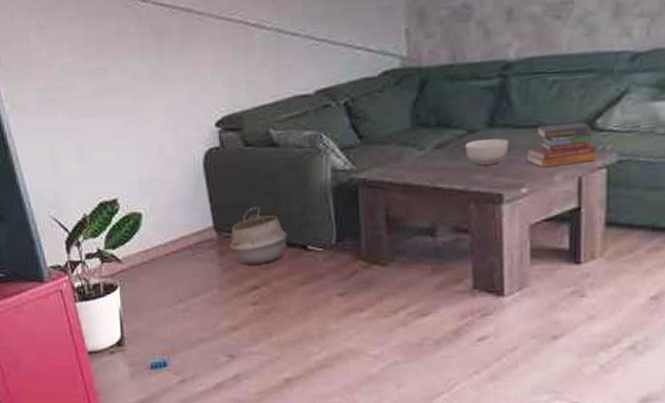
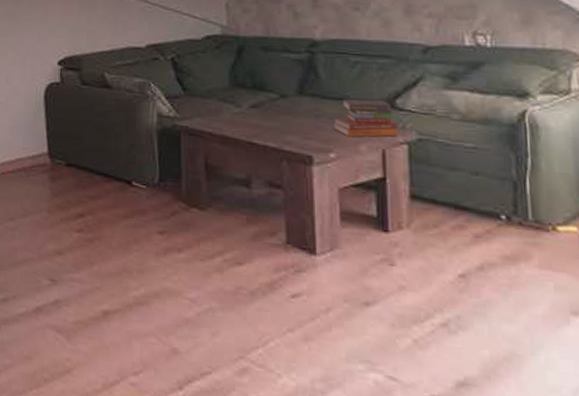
woven basket: present [229,206,287,265] -> none [60,139,114,194]
bowl: present [464,138,509,166] -> none [277,104,318,129]

